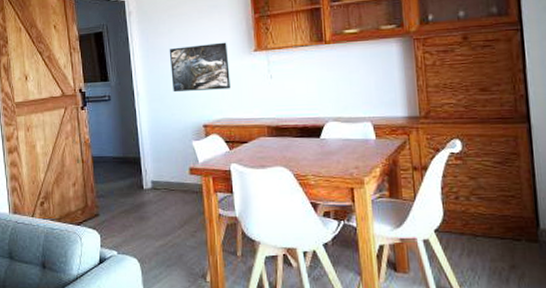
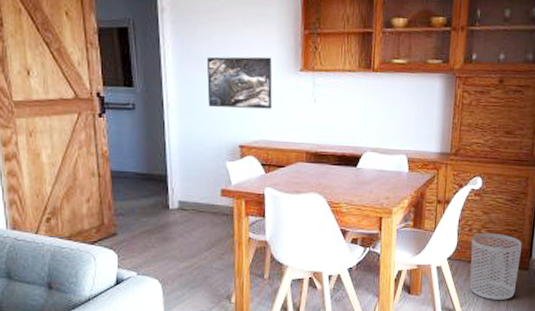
waste bin: none [460,201,526,278] -> present [470,233,522,300]

